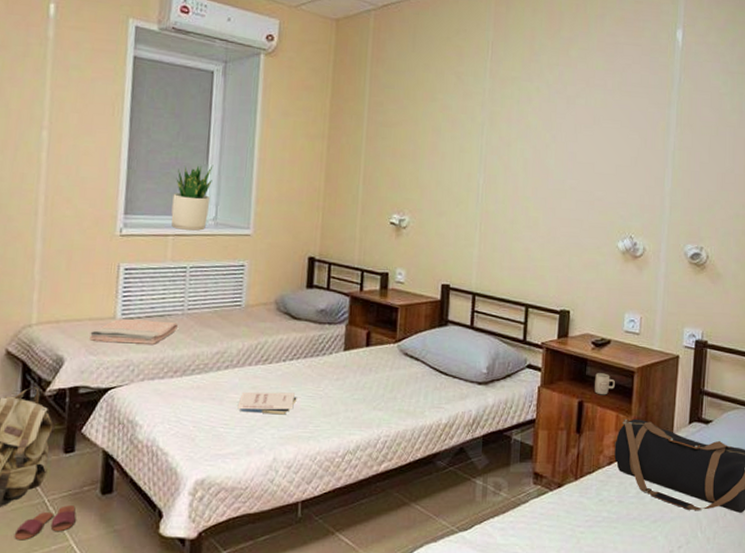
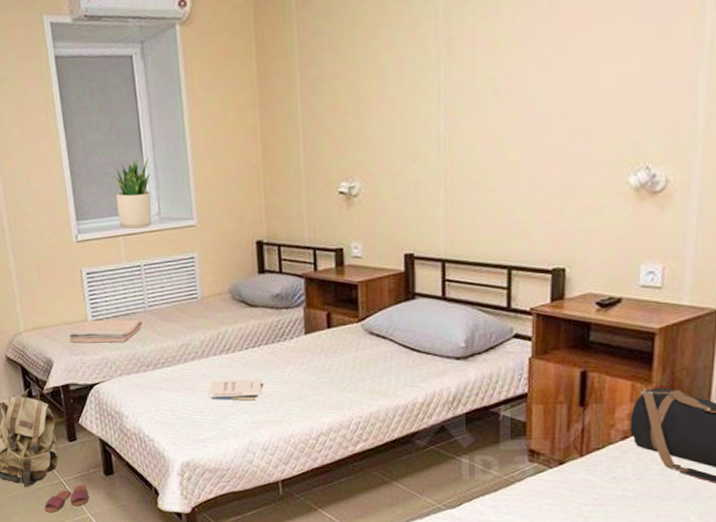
mug: present [594,373,615,395] -> none [600,337,629,363]

